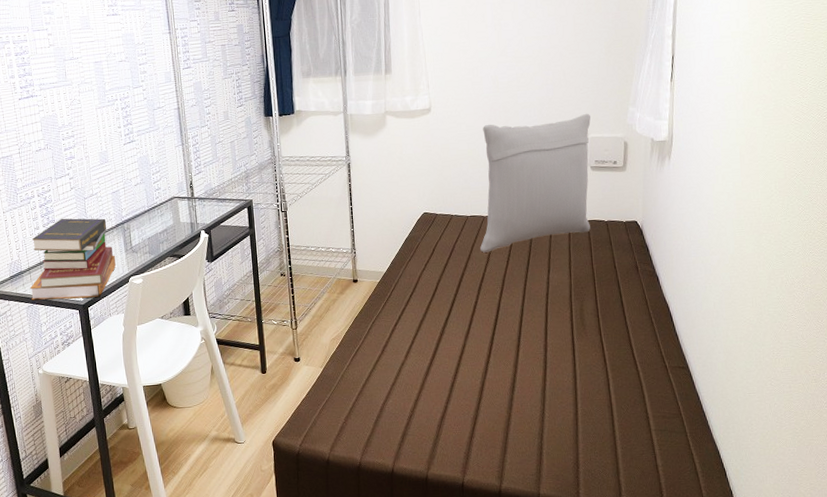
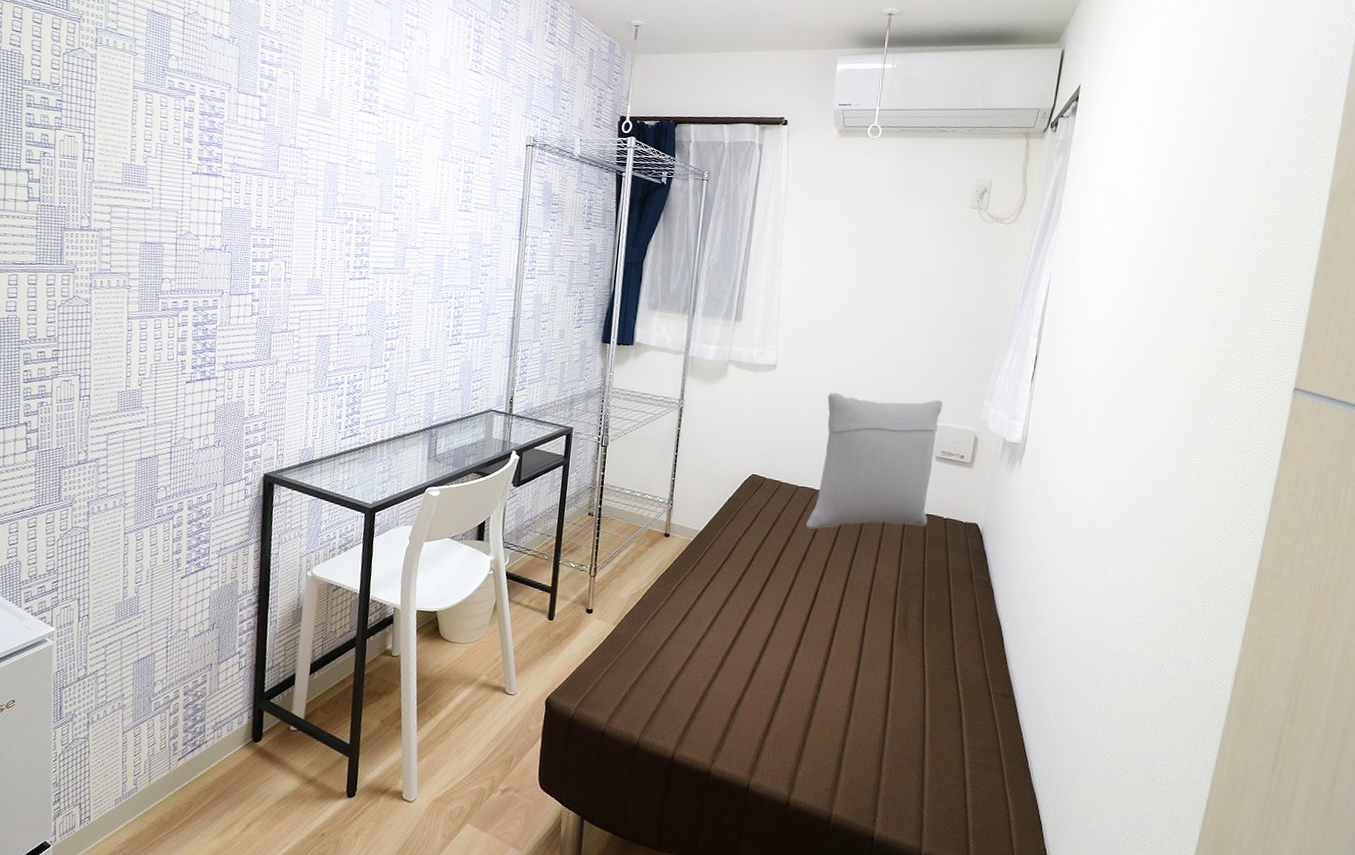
books: present [30,218,116,301] -> none [316,411,416,503]

